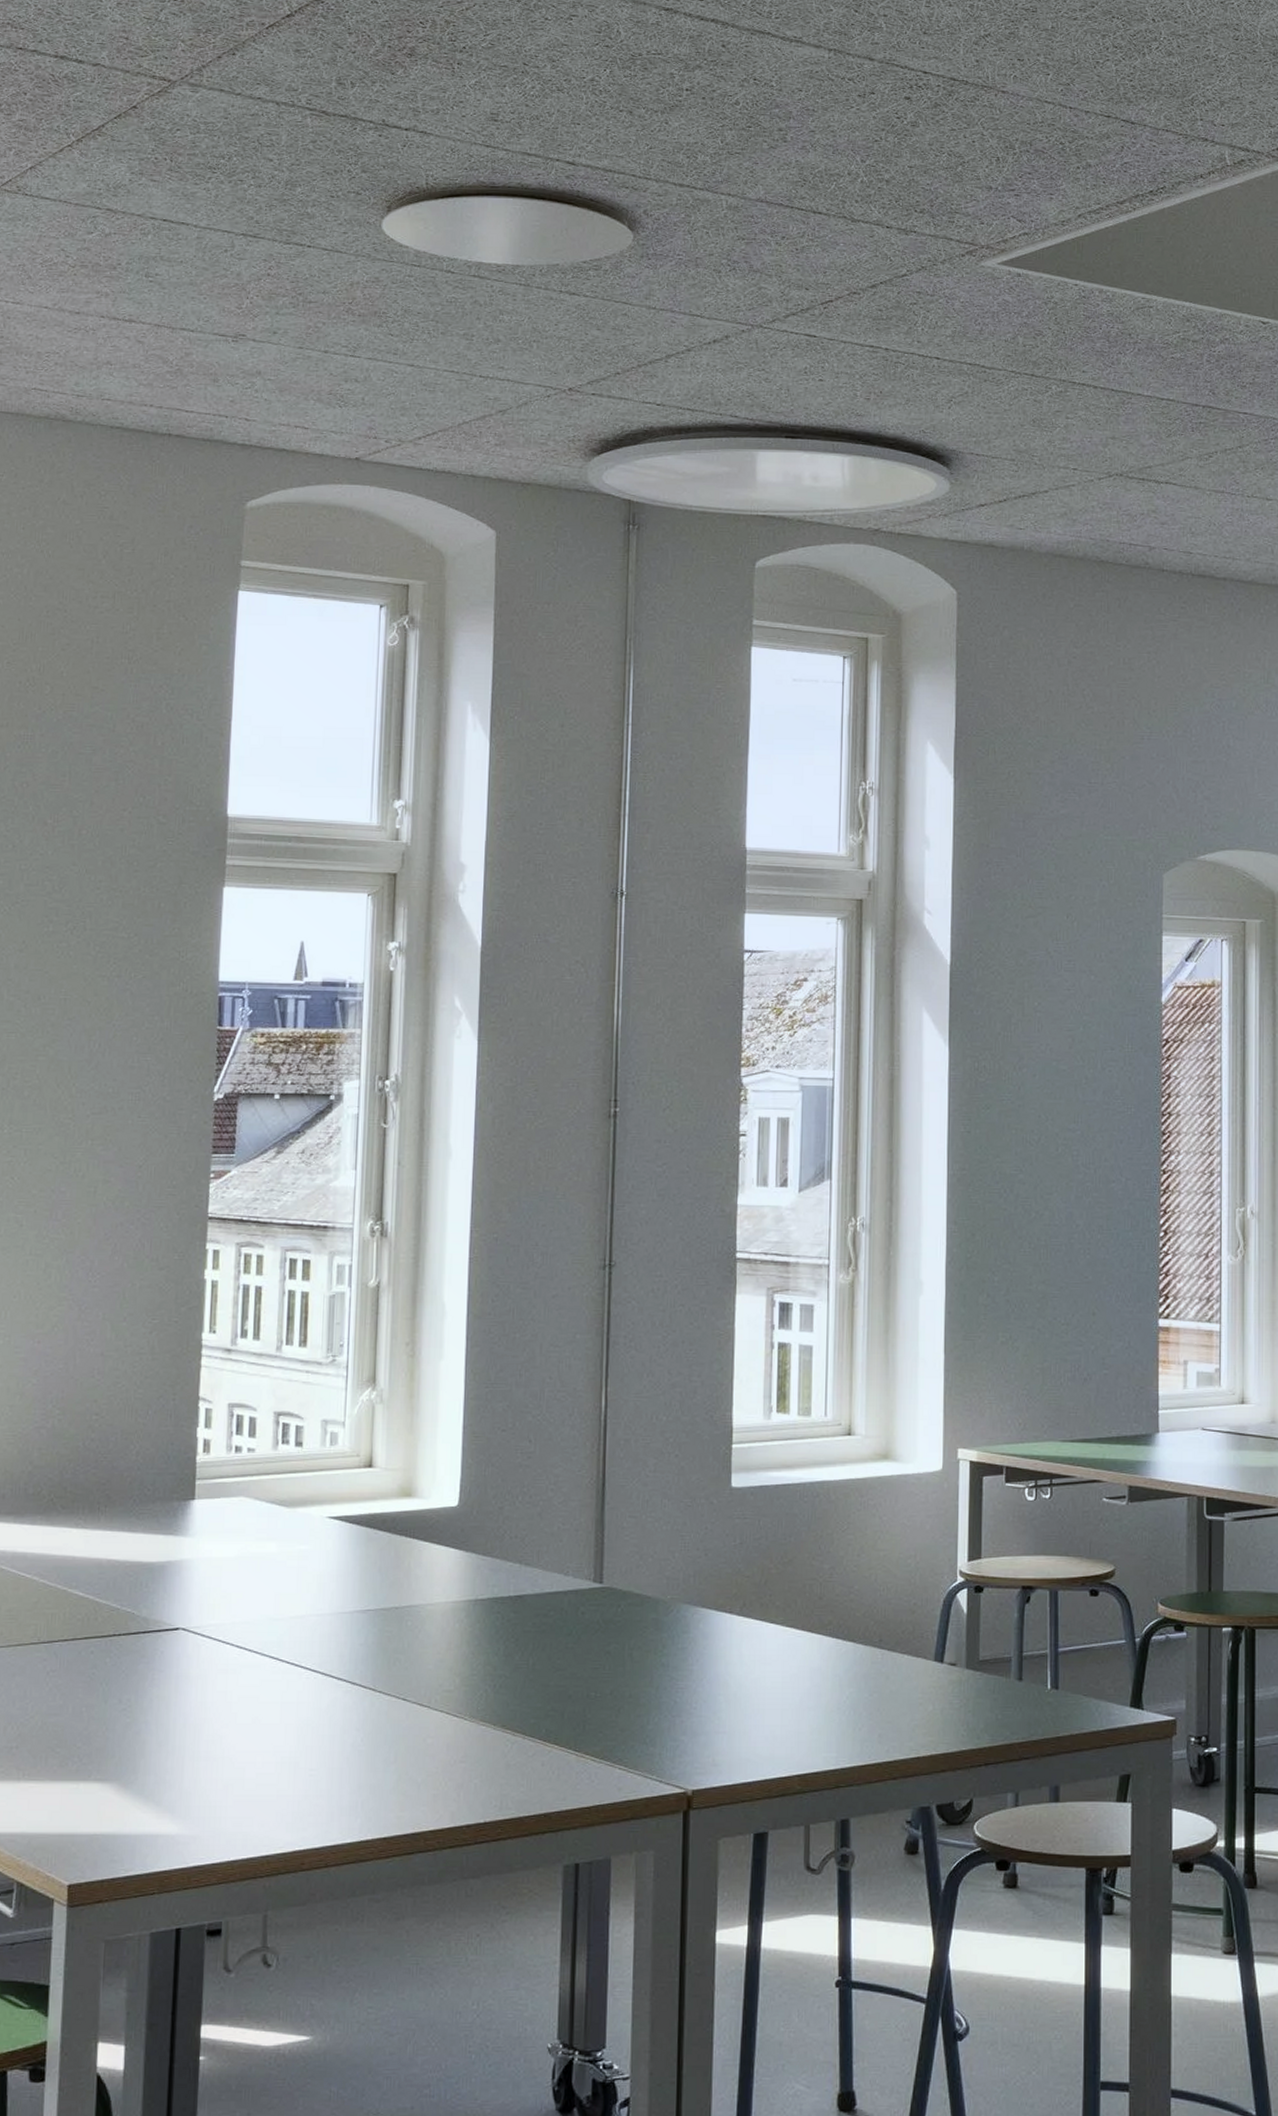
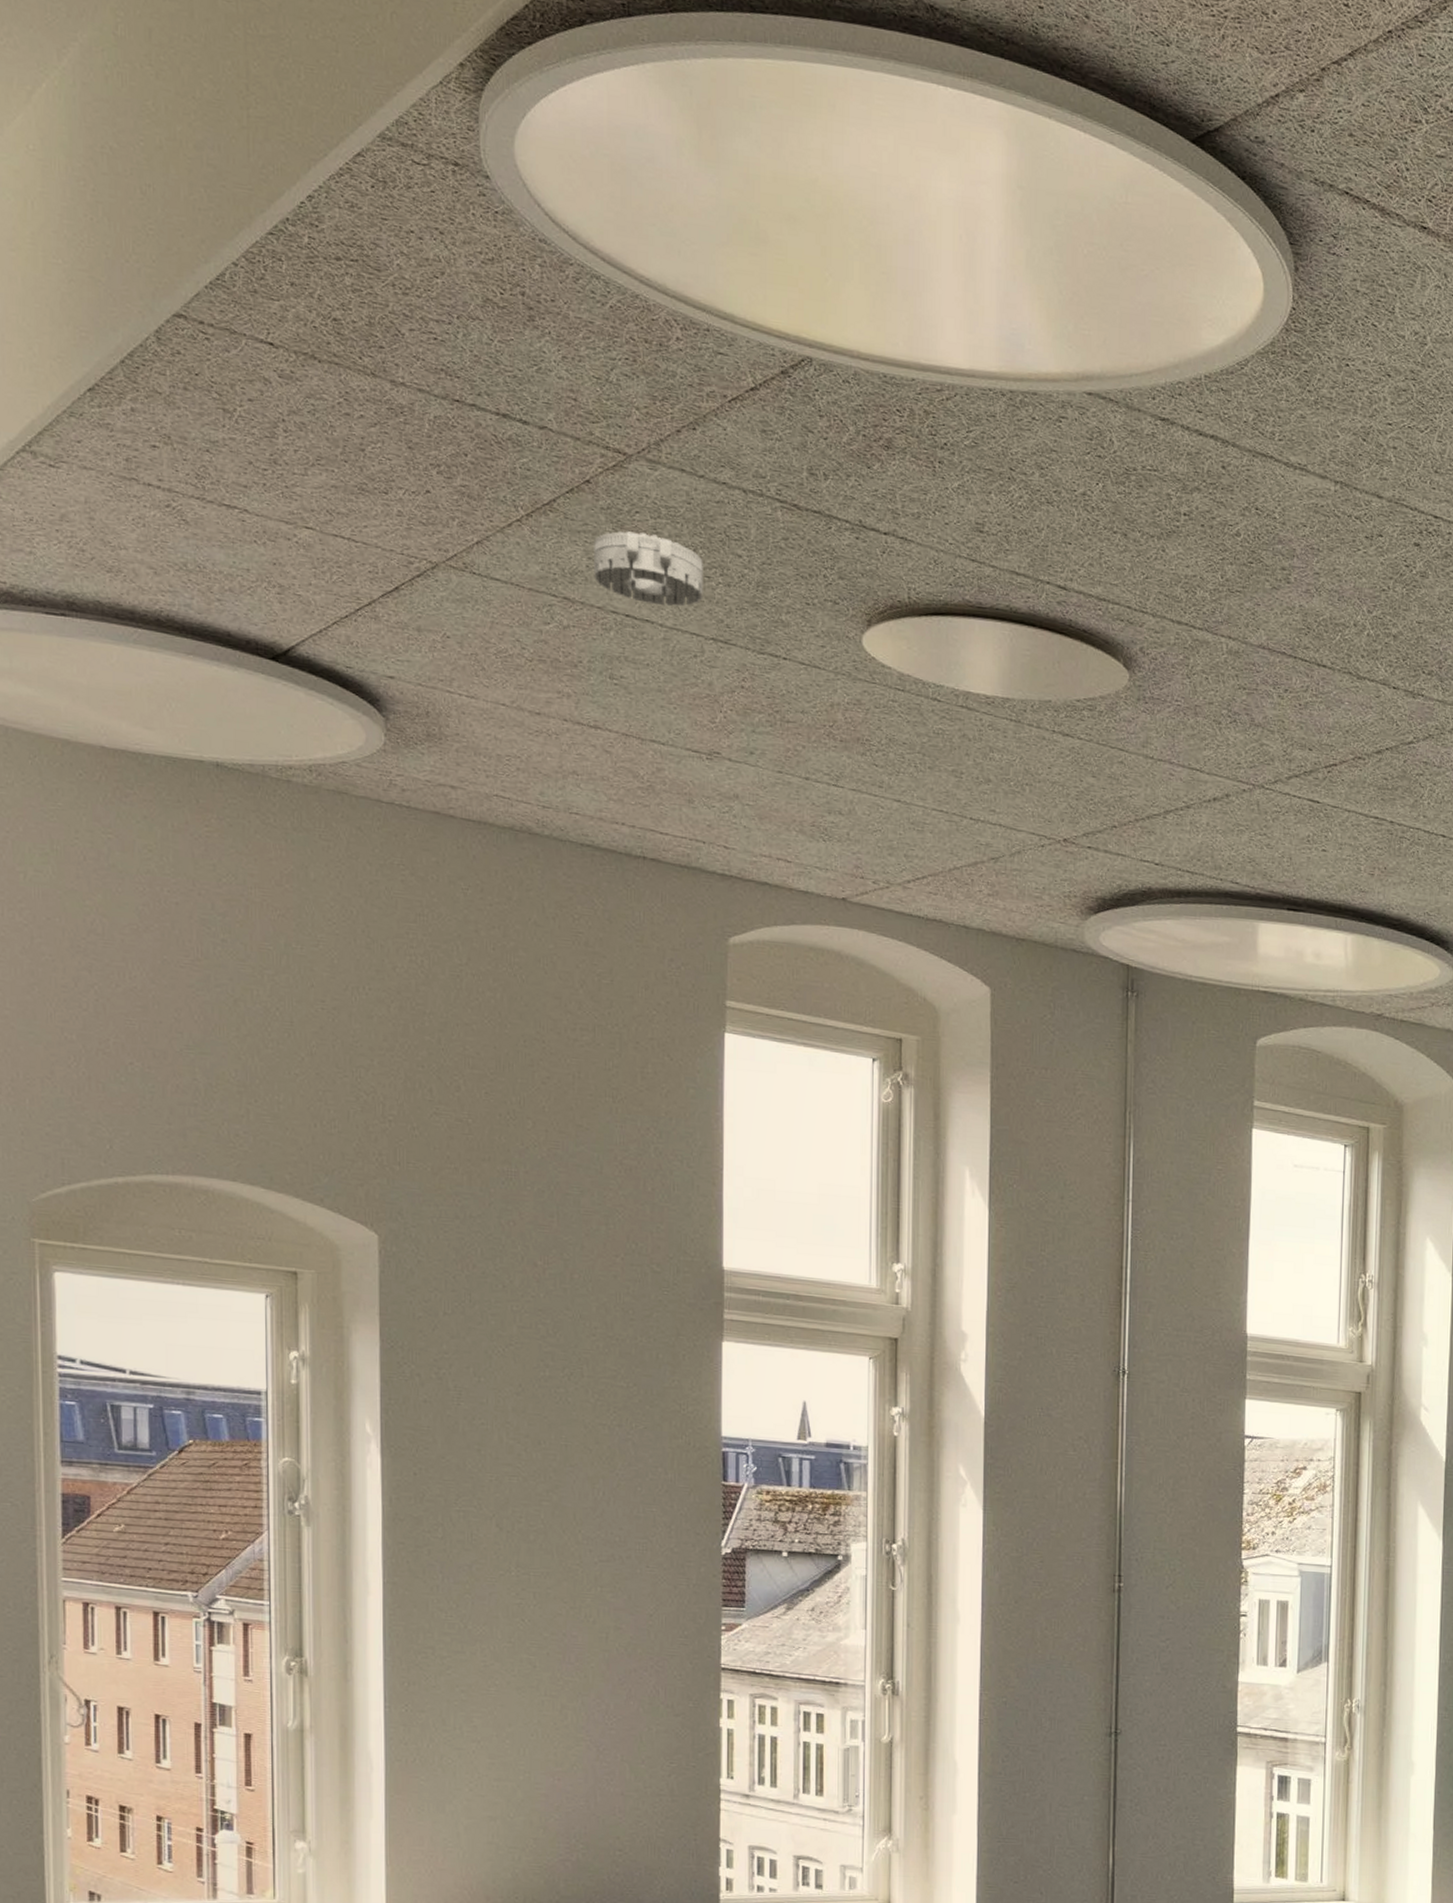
smoke detector: none [136,147,237,209] -> present [594,531,703,607]

